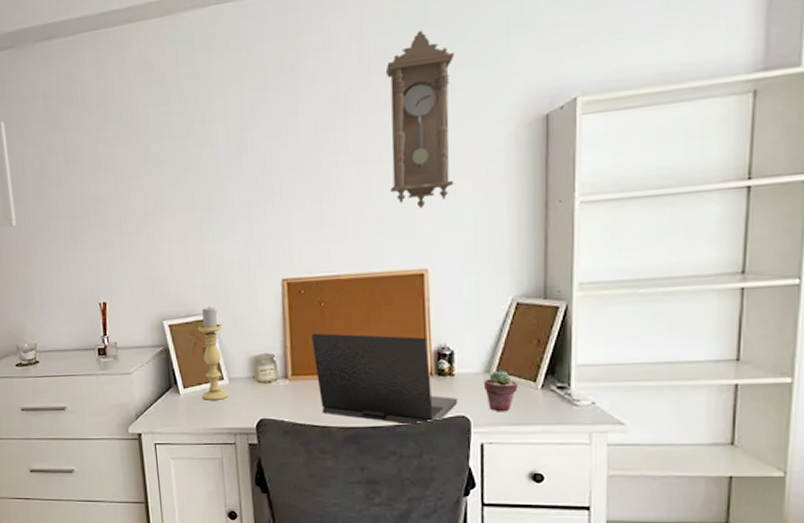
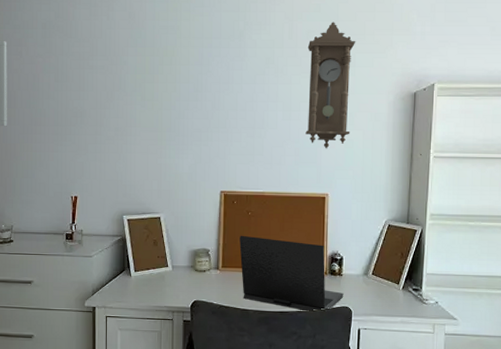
candle holder: present [198,306,228,400] -> none [149,207,171,283]
potted succulent: present [484,370,519,412] -> none [363,274,387,306]

